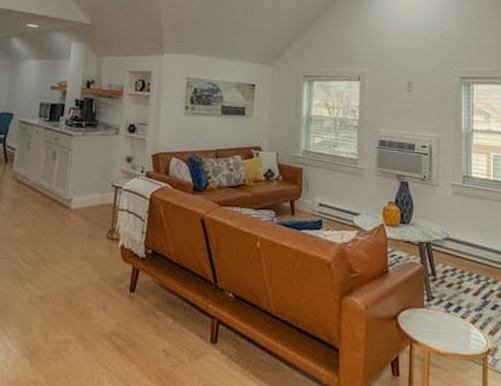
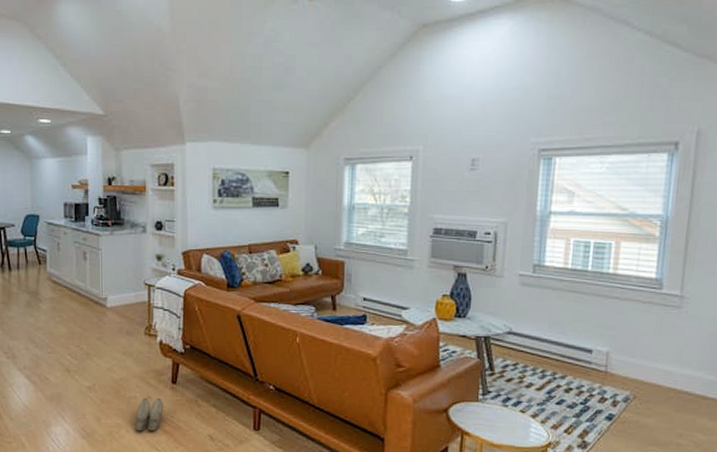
slippers: none [85,308,119,347] -> present [135,398,163,432]

